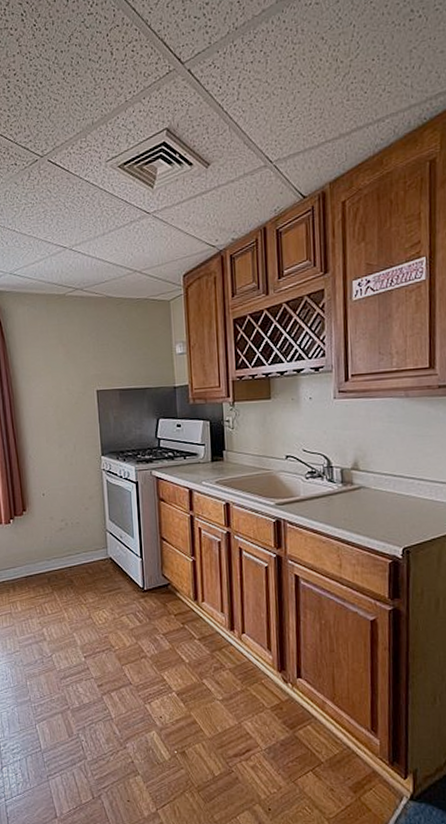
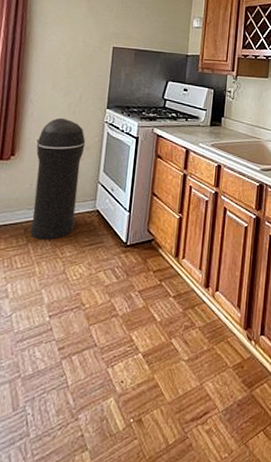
trash can: none [43,470,92,588] -> present [30,117,86,240]

